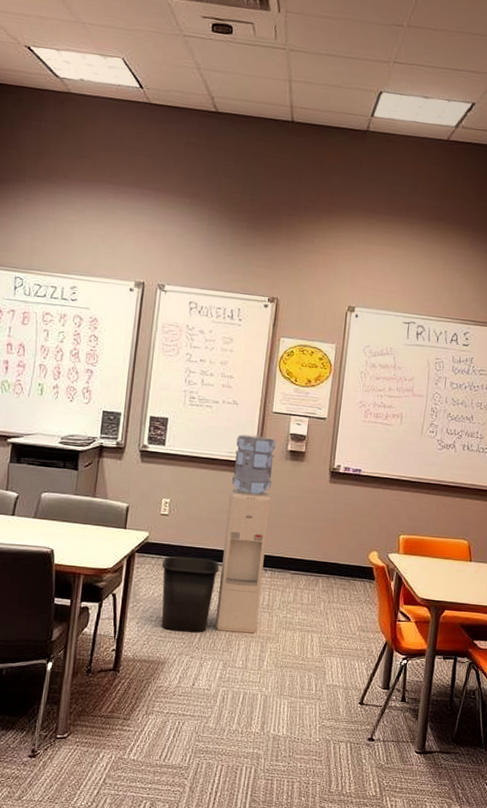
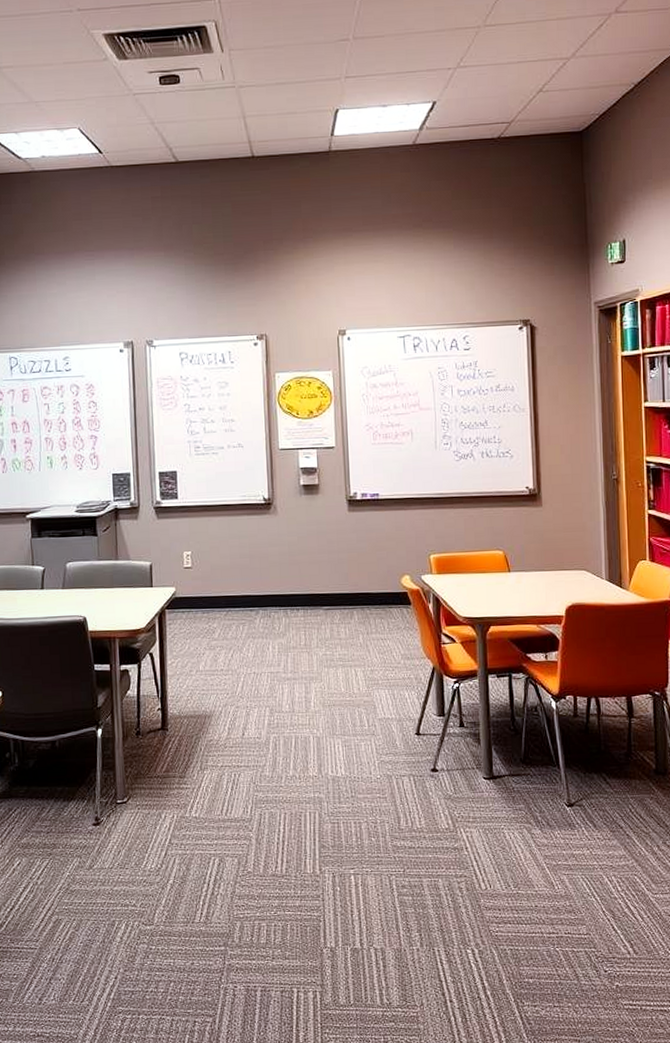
waste bin: present [161,556,220,633] -> none [193,606,251,683]
water cooler: present [216,434,276,634] -> none [248,474,298,677]

